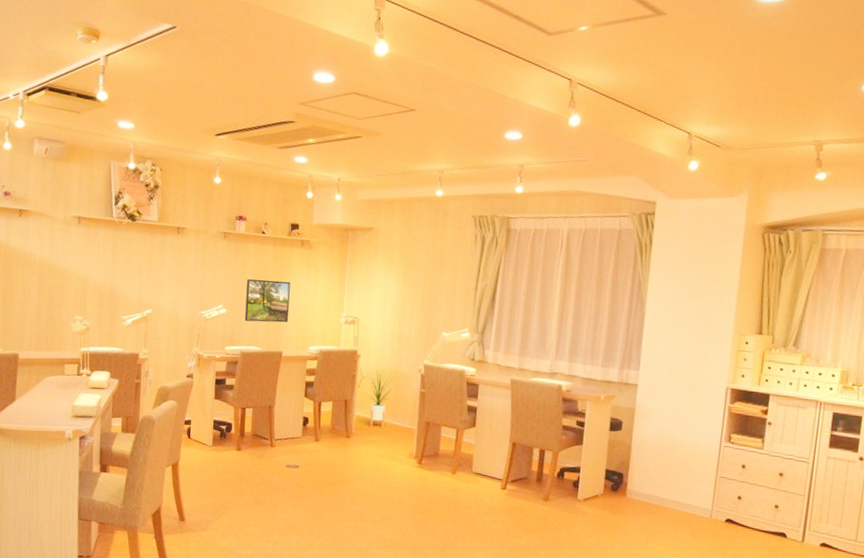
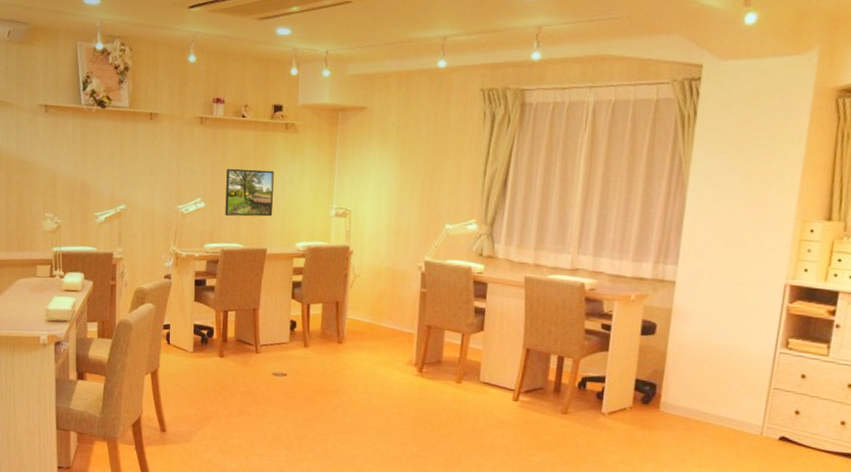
house plant: present [367,370,394,429] -> none [360,268,390,333]

